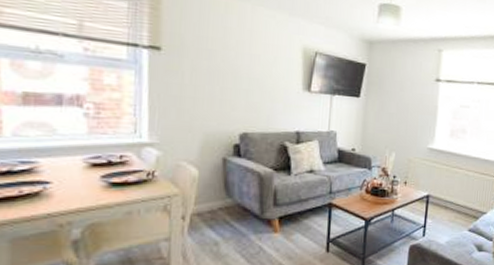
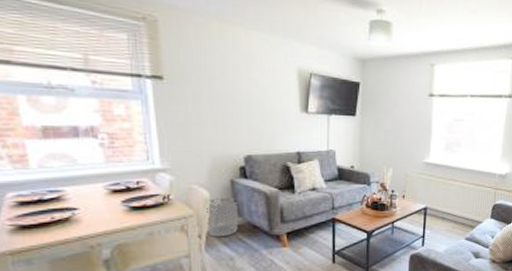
waste bin: none [192,177,228,220] -> present [206,198,238,237]

